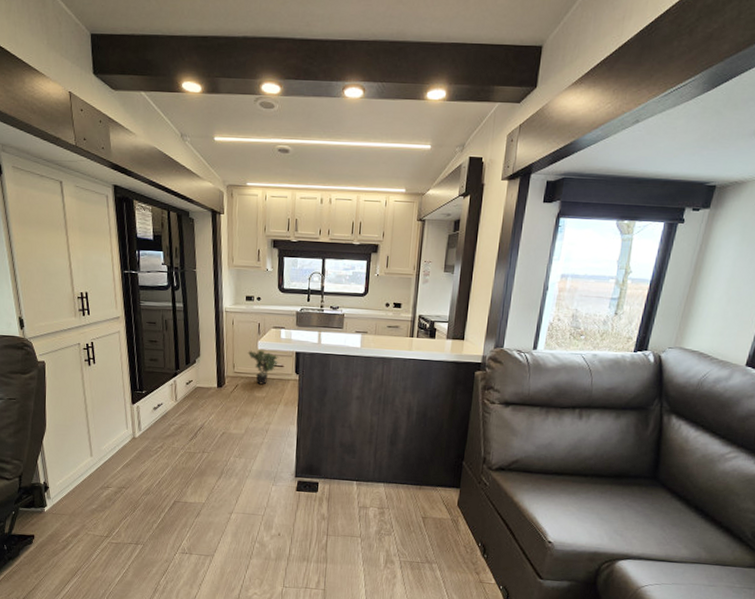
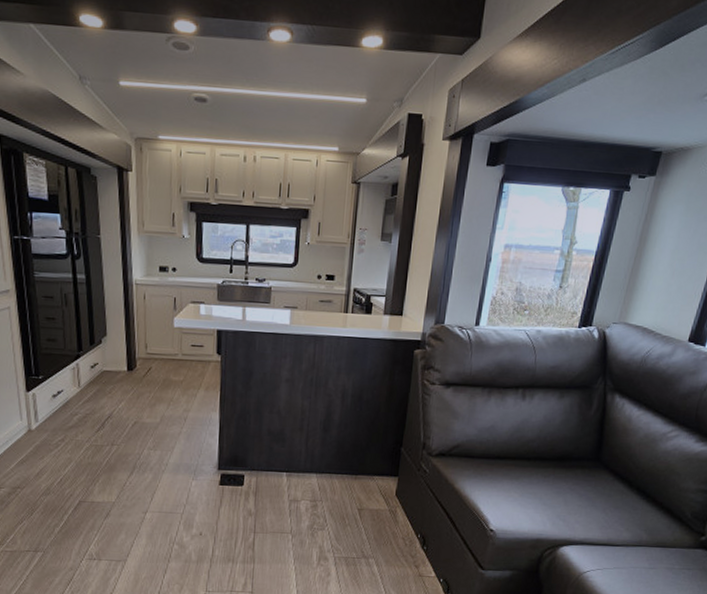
potted plant: present [247,348,279,385] -> none [162,326,198,367]

